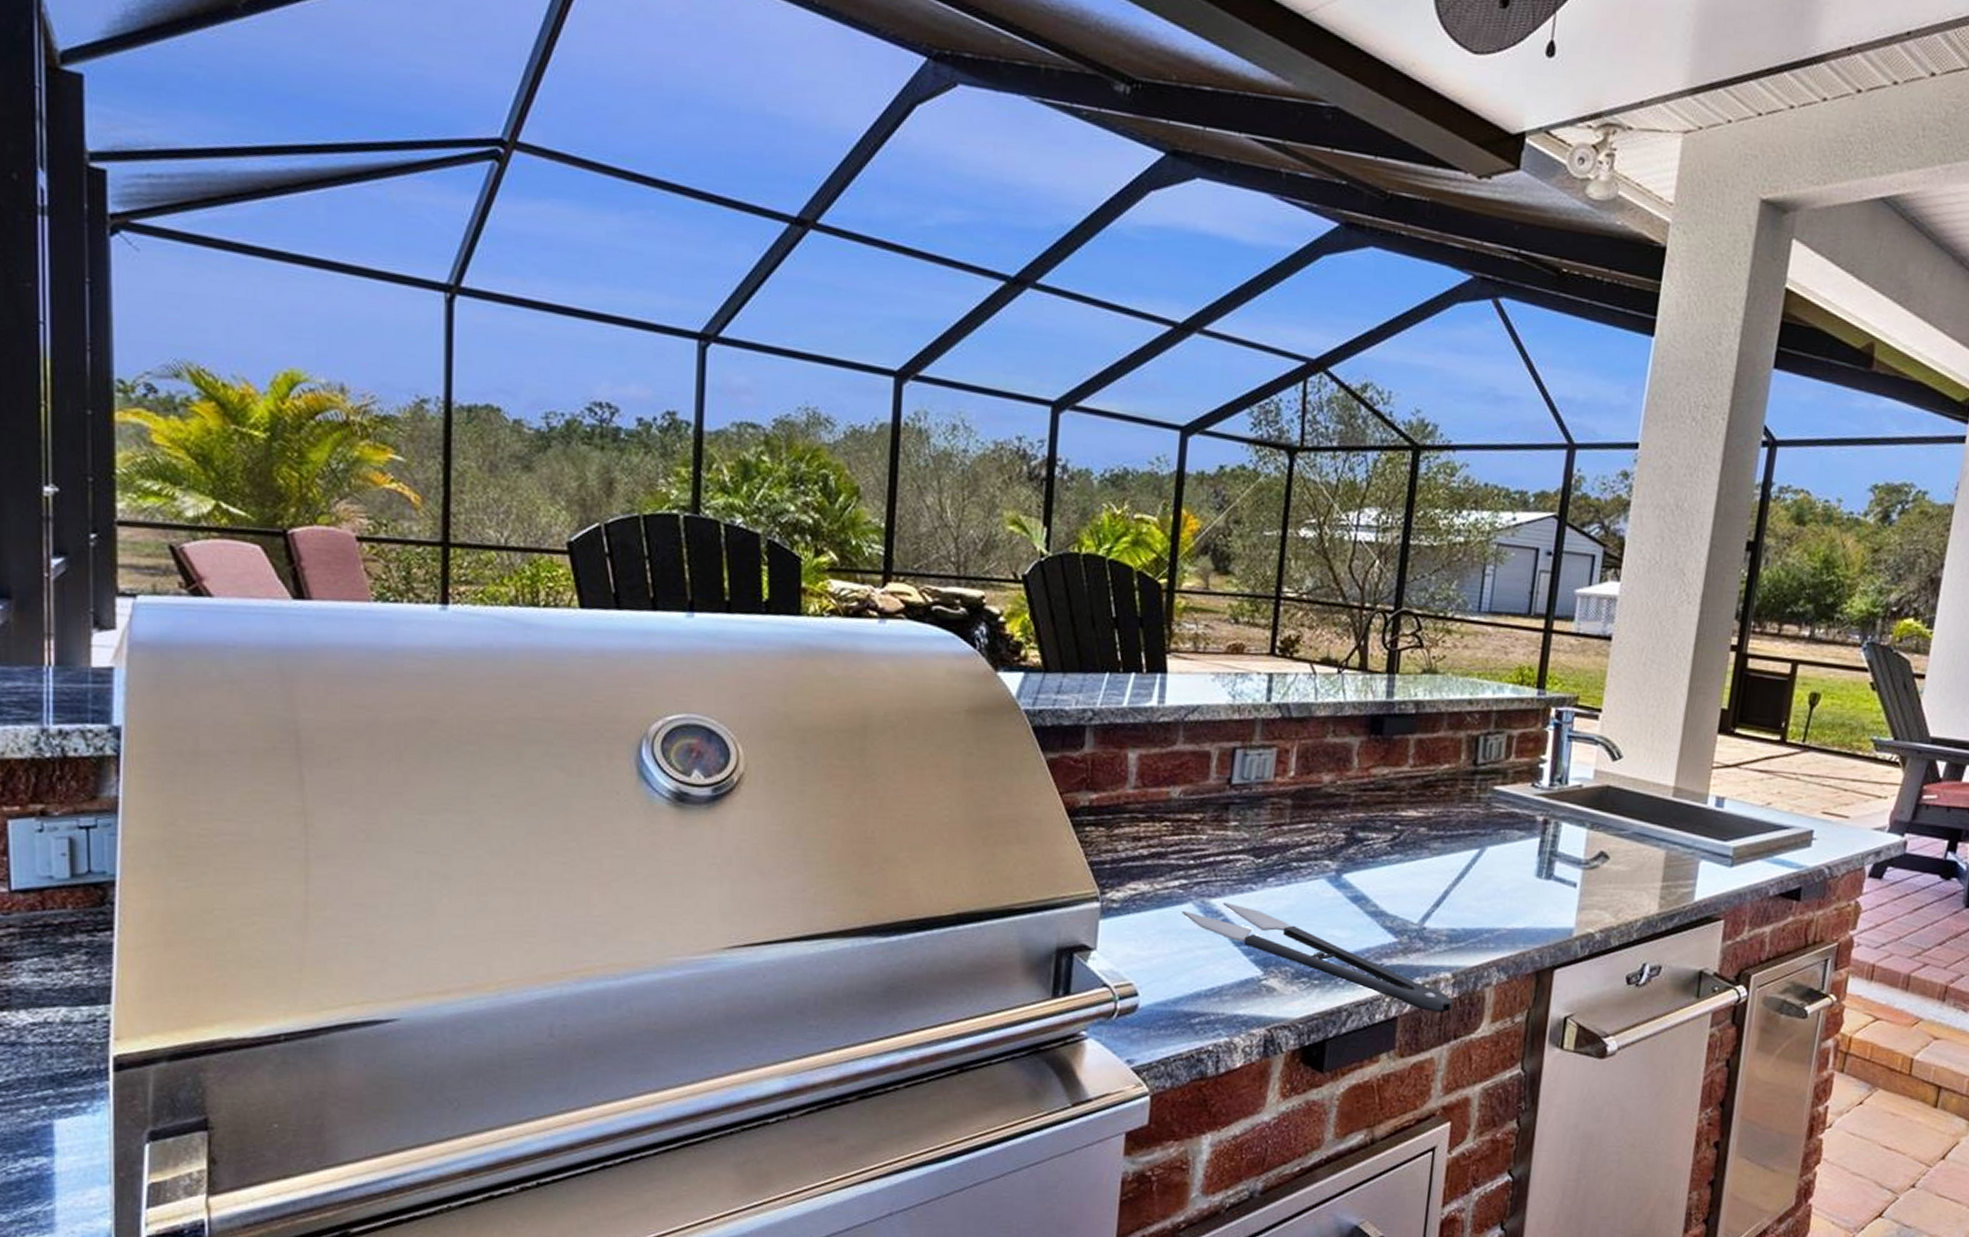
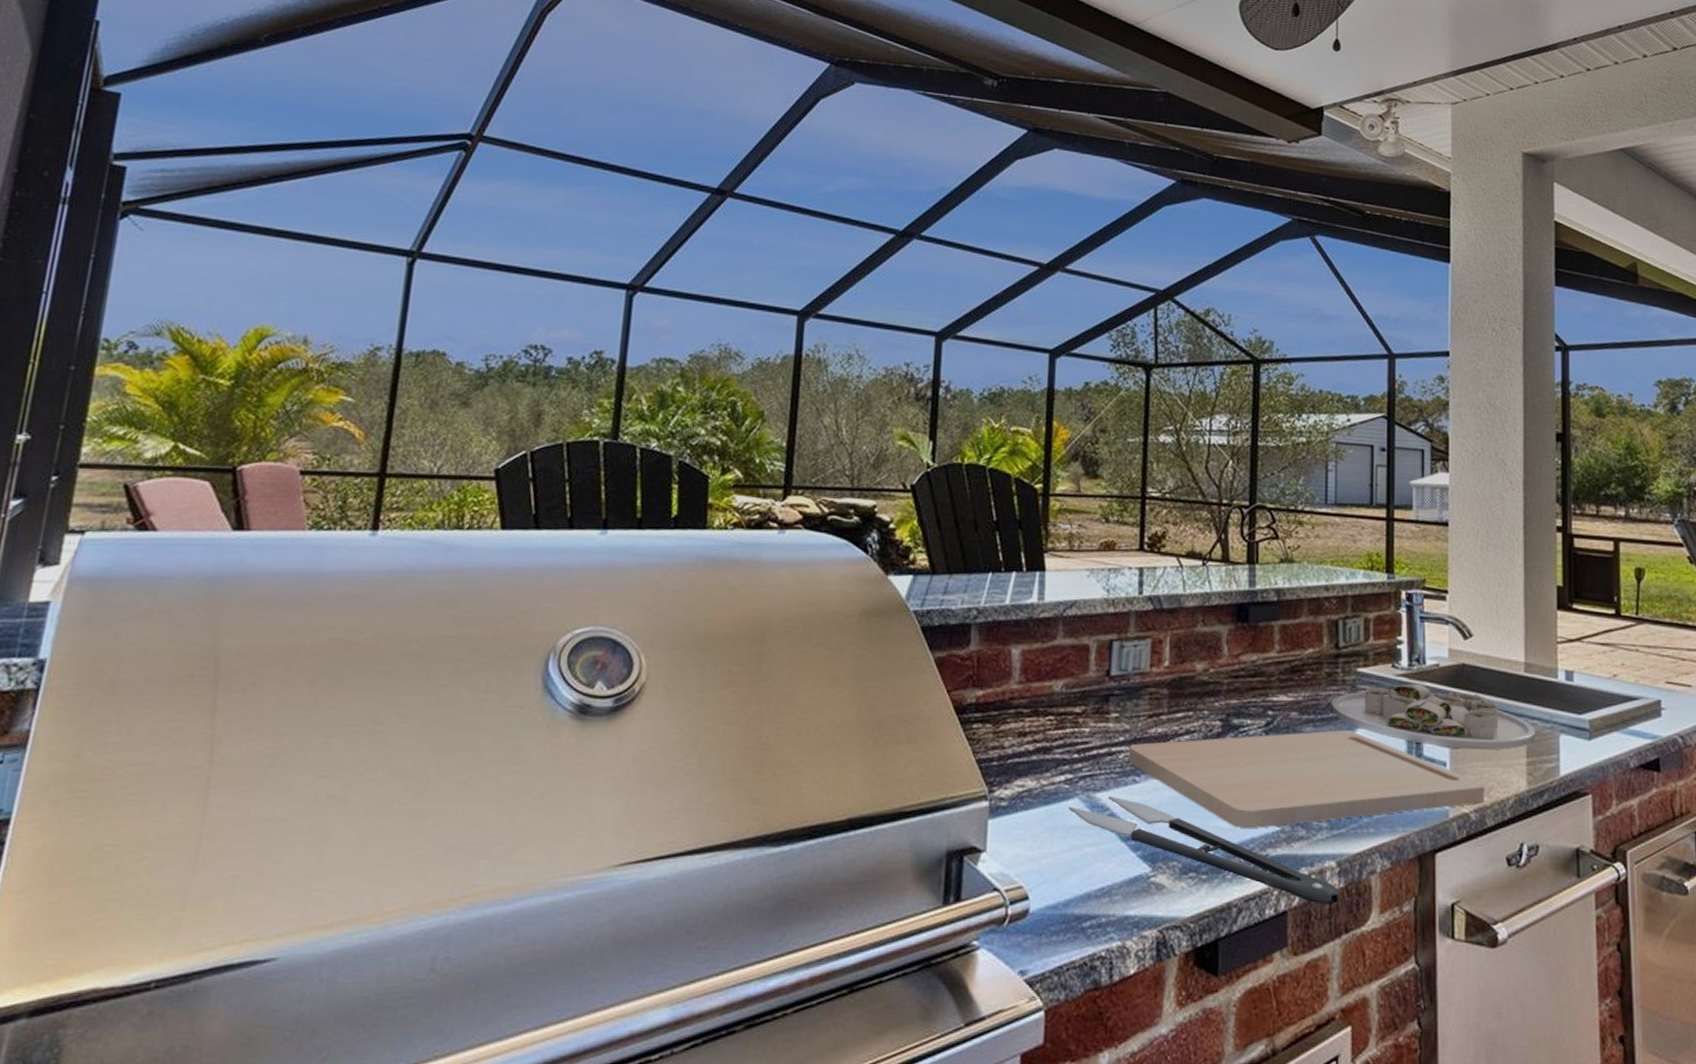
cutting board: none [1245,847,1614,940] -> present [1128,730,1485,829]
platter: none [1462,803,1675,873] -> present [1331,683,1535,750]

